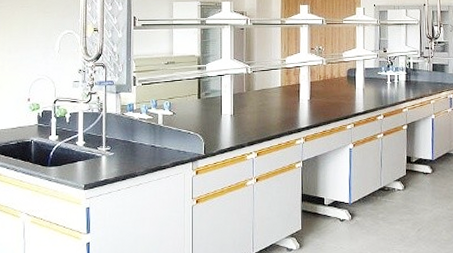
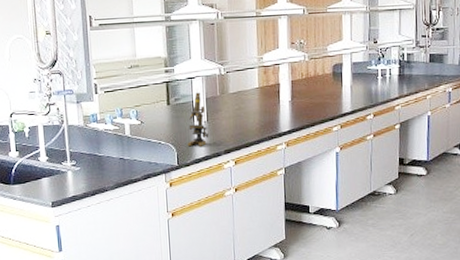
microscope: none [214,88,234,138] -> present [187,92,209,147]

